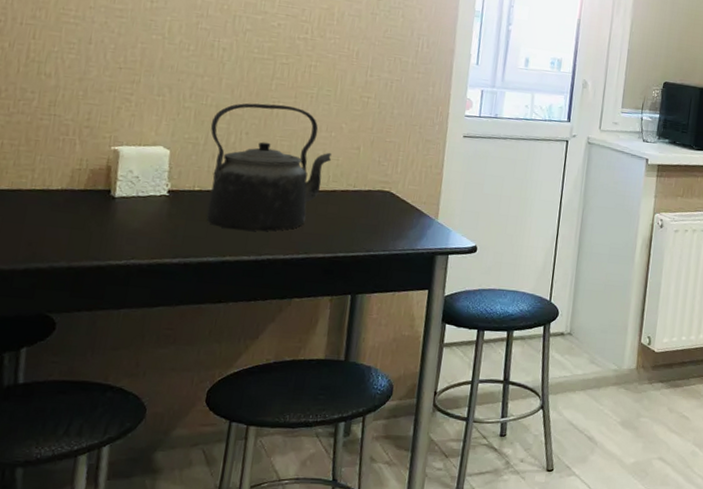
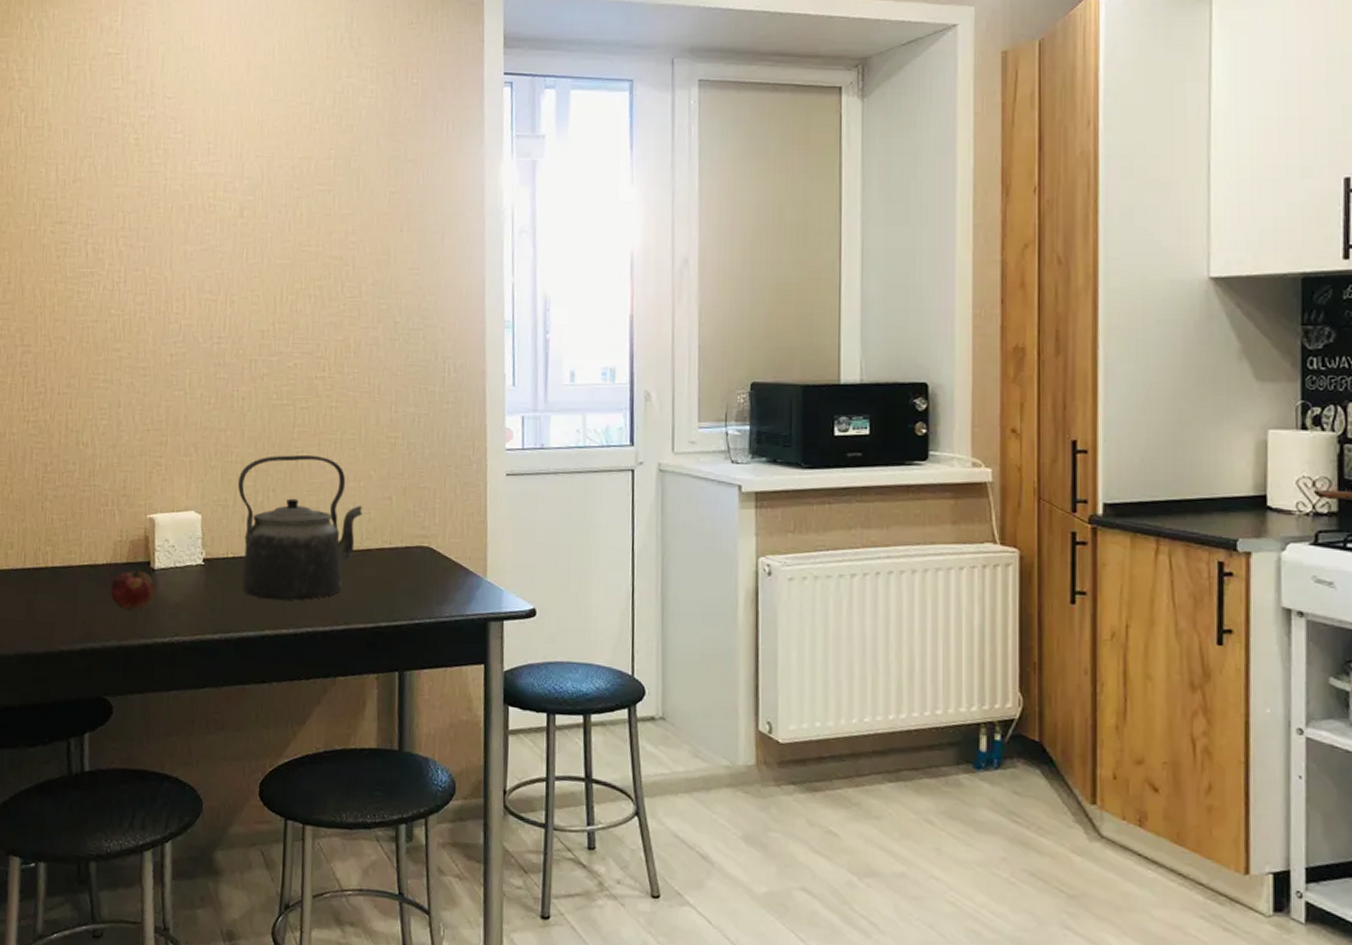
fruit: none [63,196,115,234] -> present [110,569,156,611]

